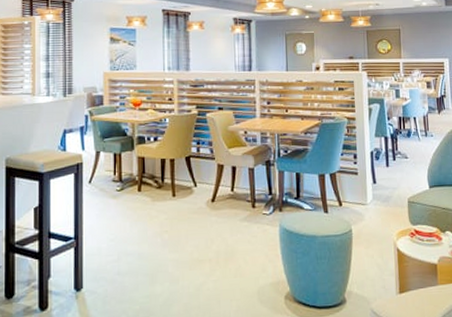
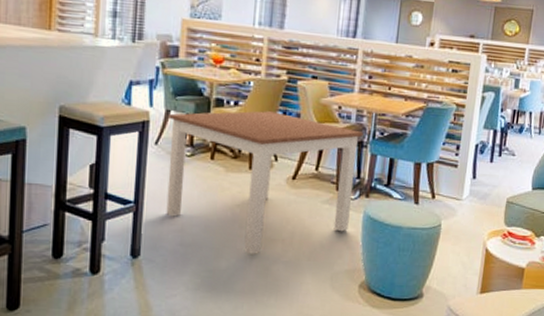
dining table: none [98,142,270,277] -> present [166,111,364,254]

